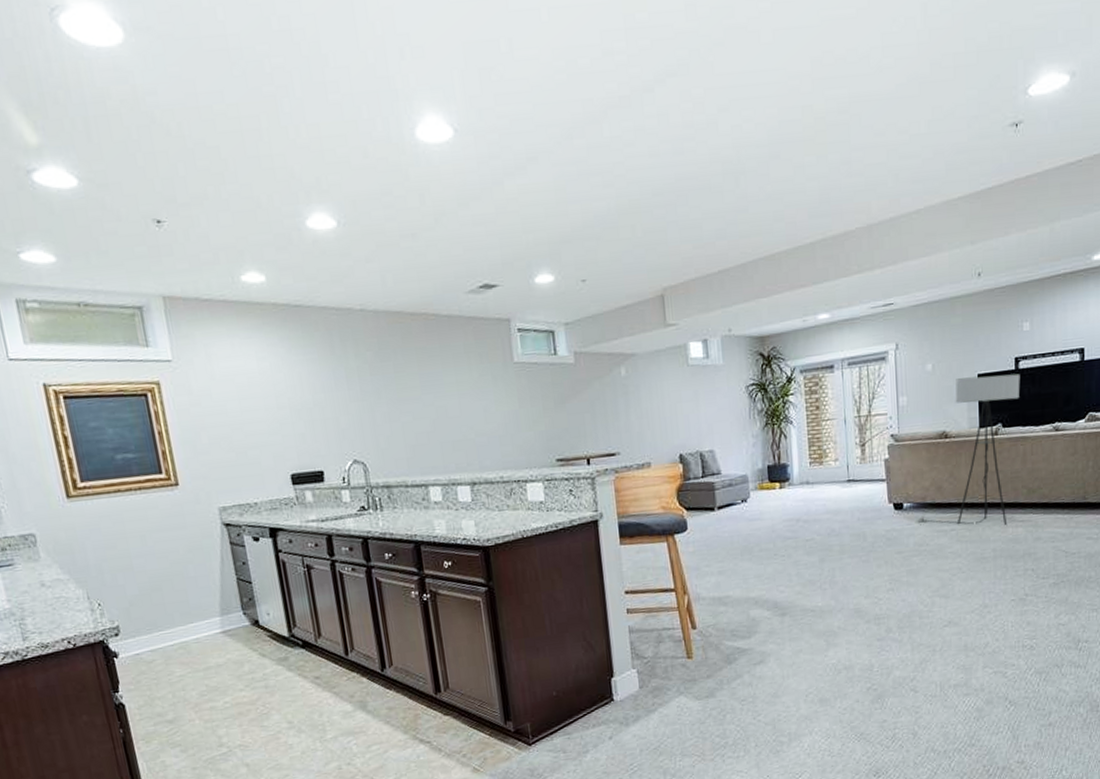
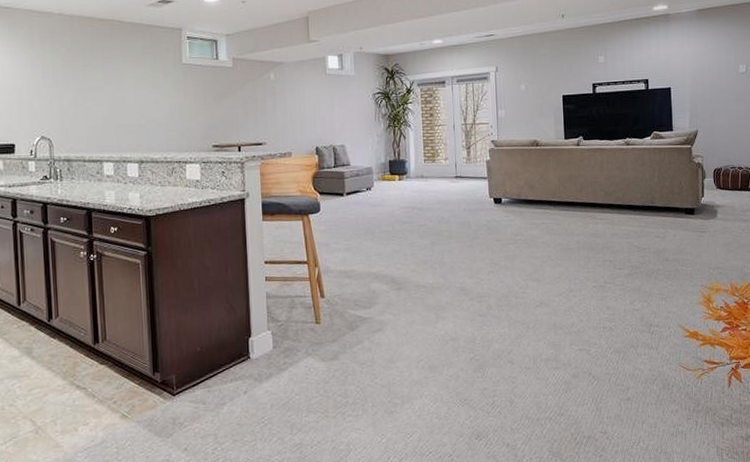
floor lamp: present [917,373,1020,526] -> none [513,96,597,223]

